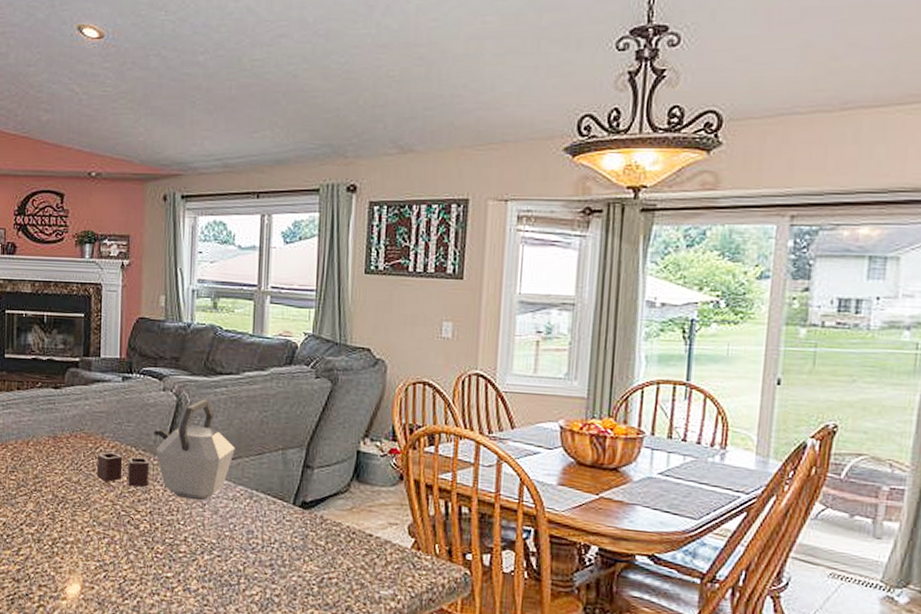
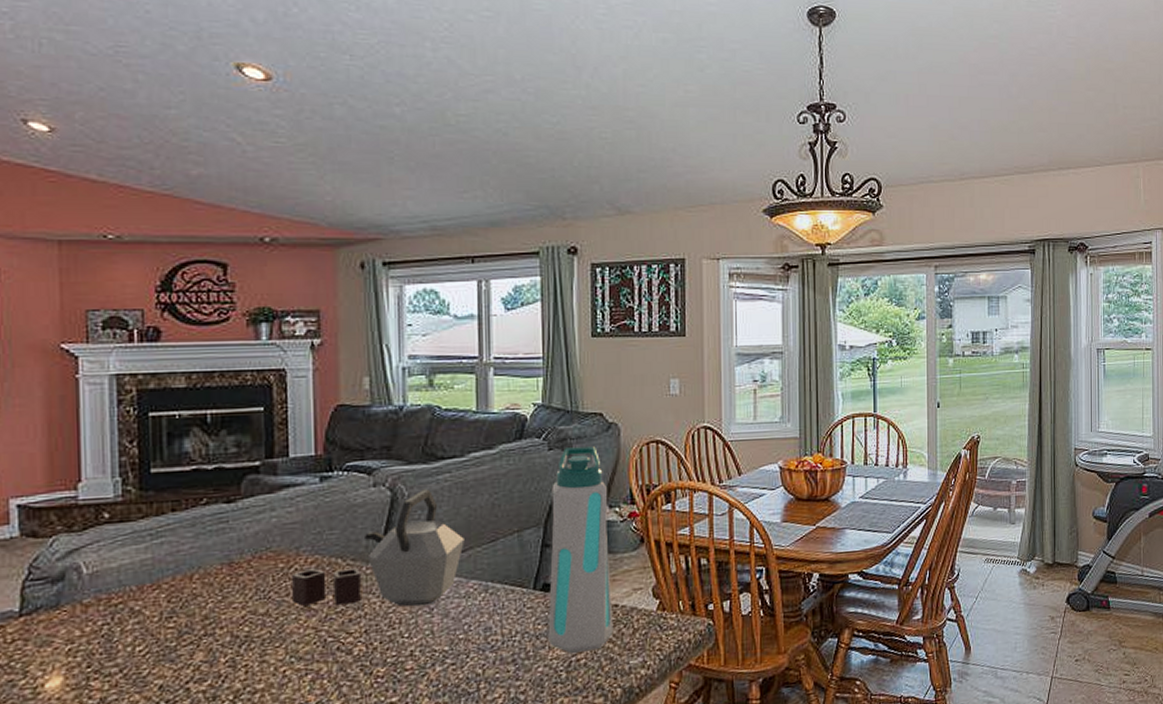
water bottle: none [303,378,370,573] -> present [548,446,614,653]

